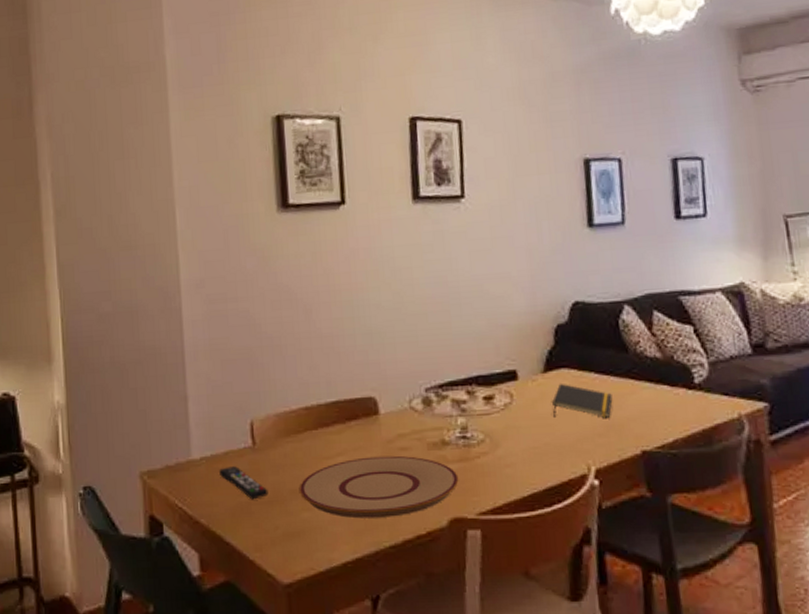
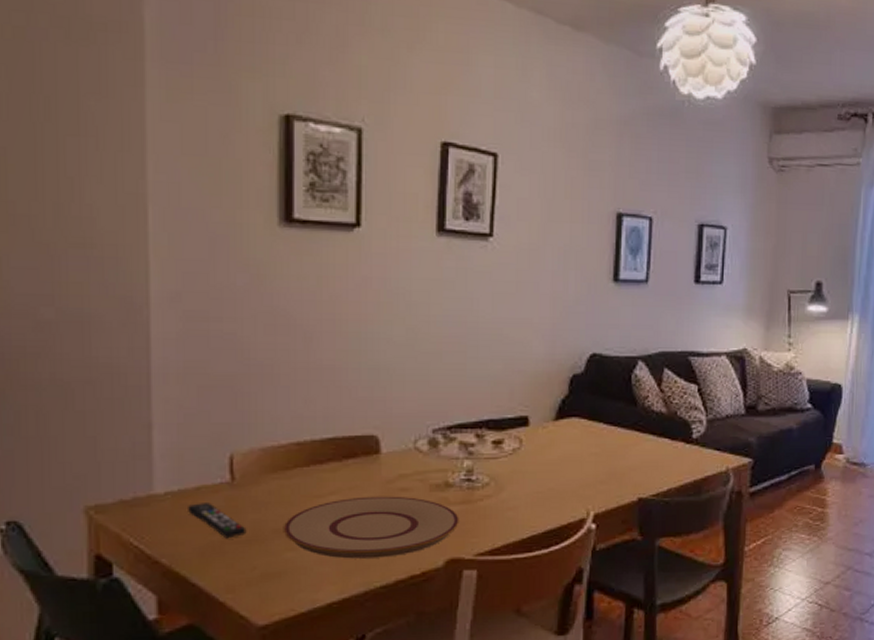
notepad: present [552,383,613,418] -> none [560,431,617,466]

